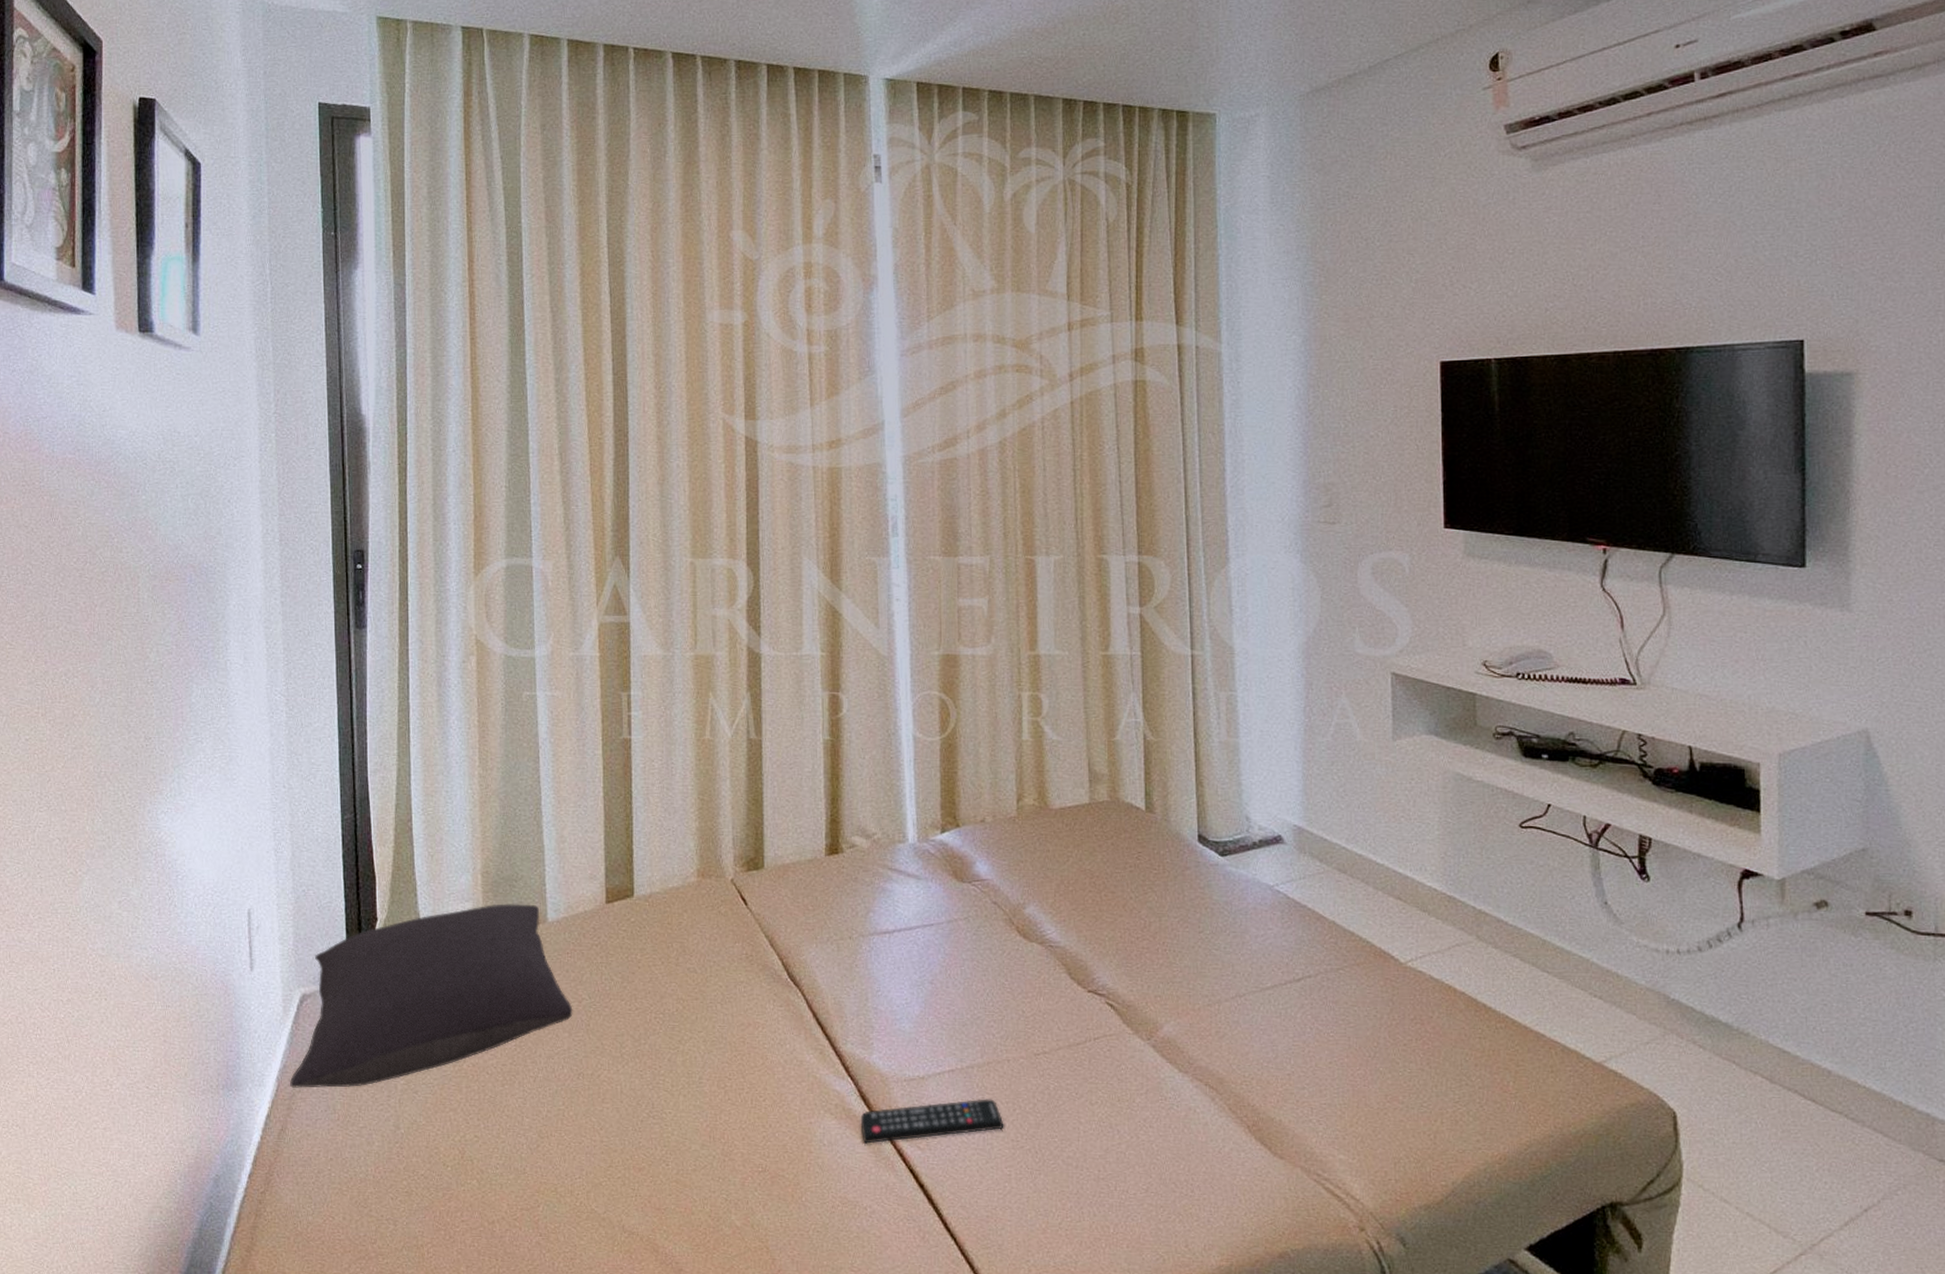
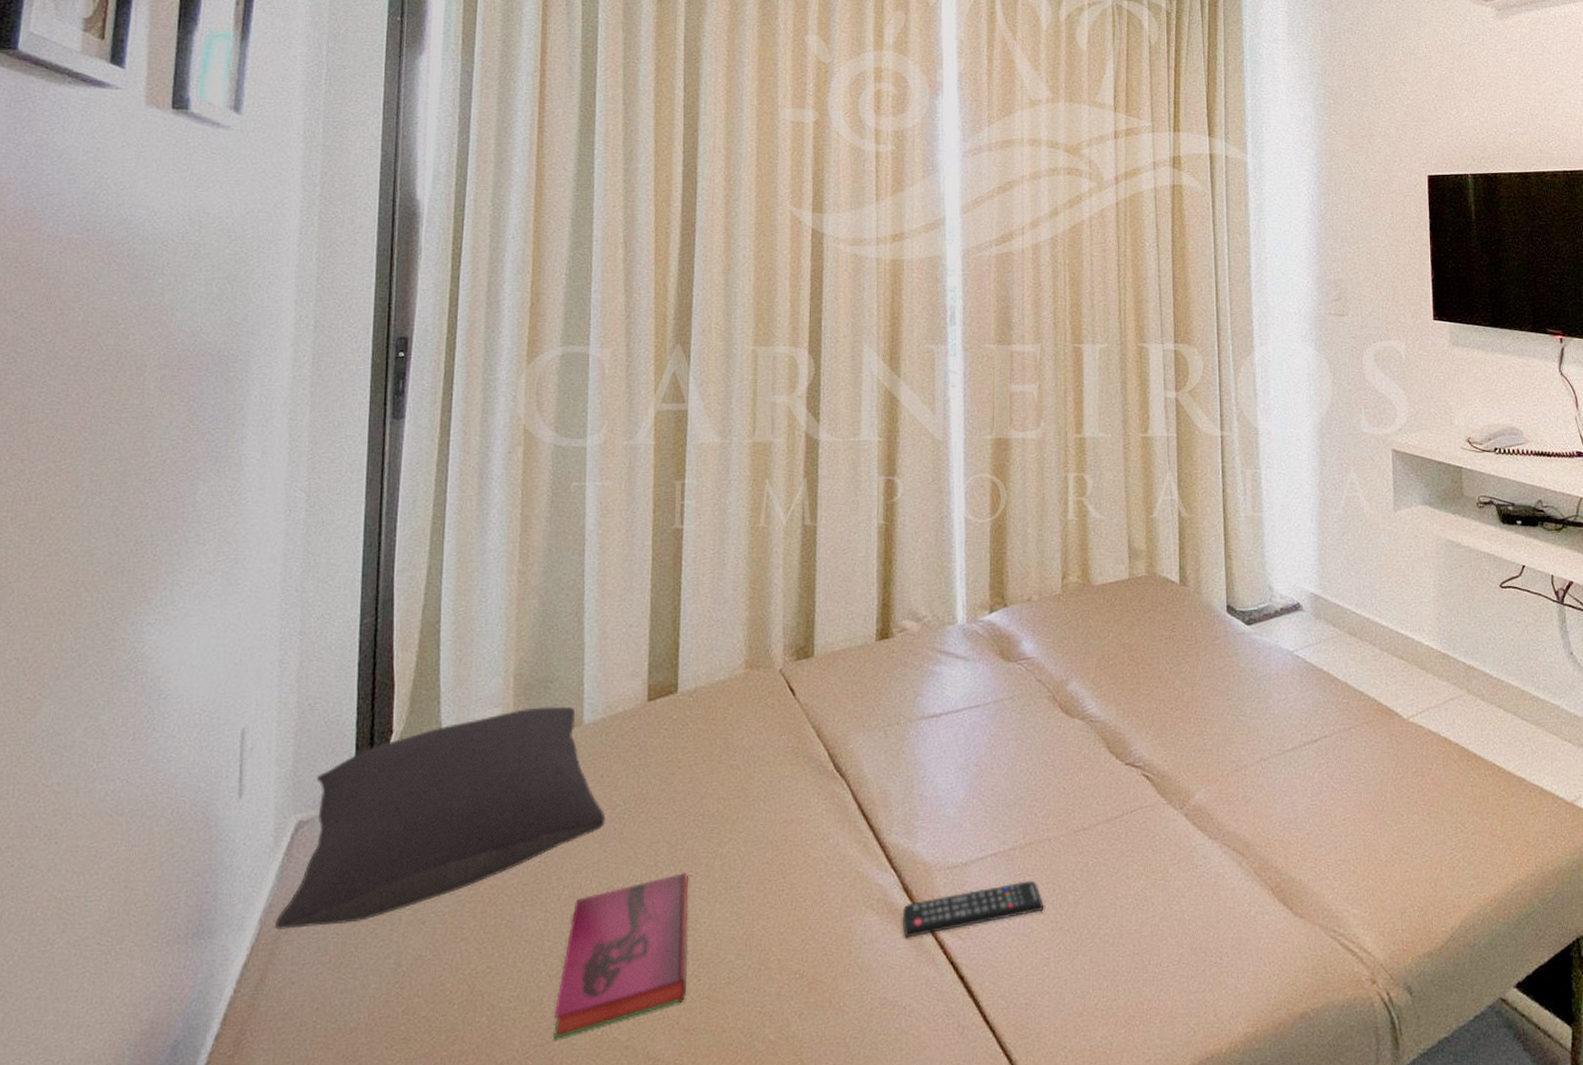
hardback book: none [536,1064,656,1205] -> present [552,871,689,1039]

